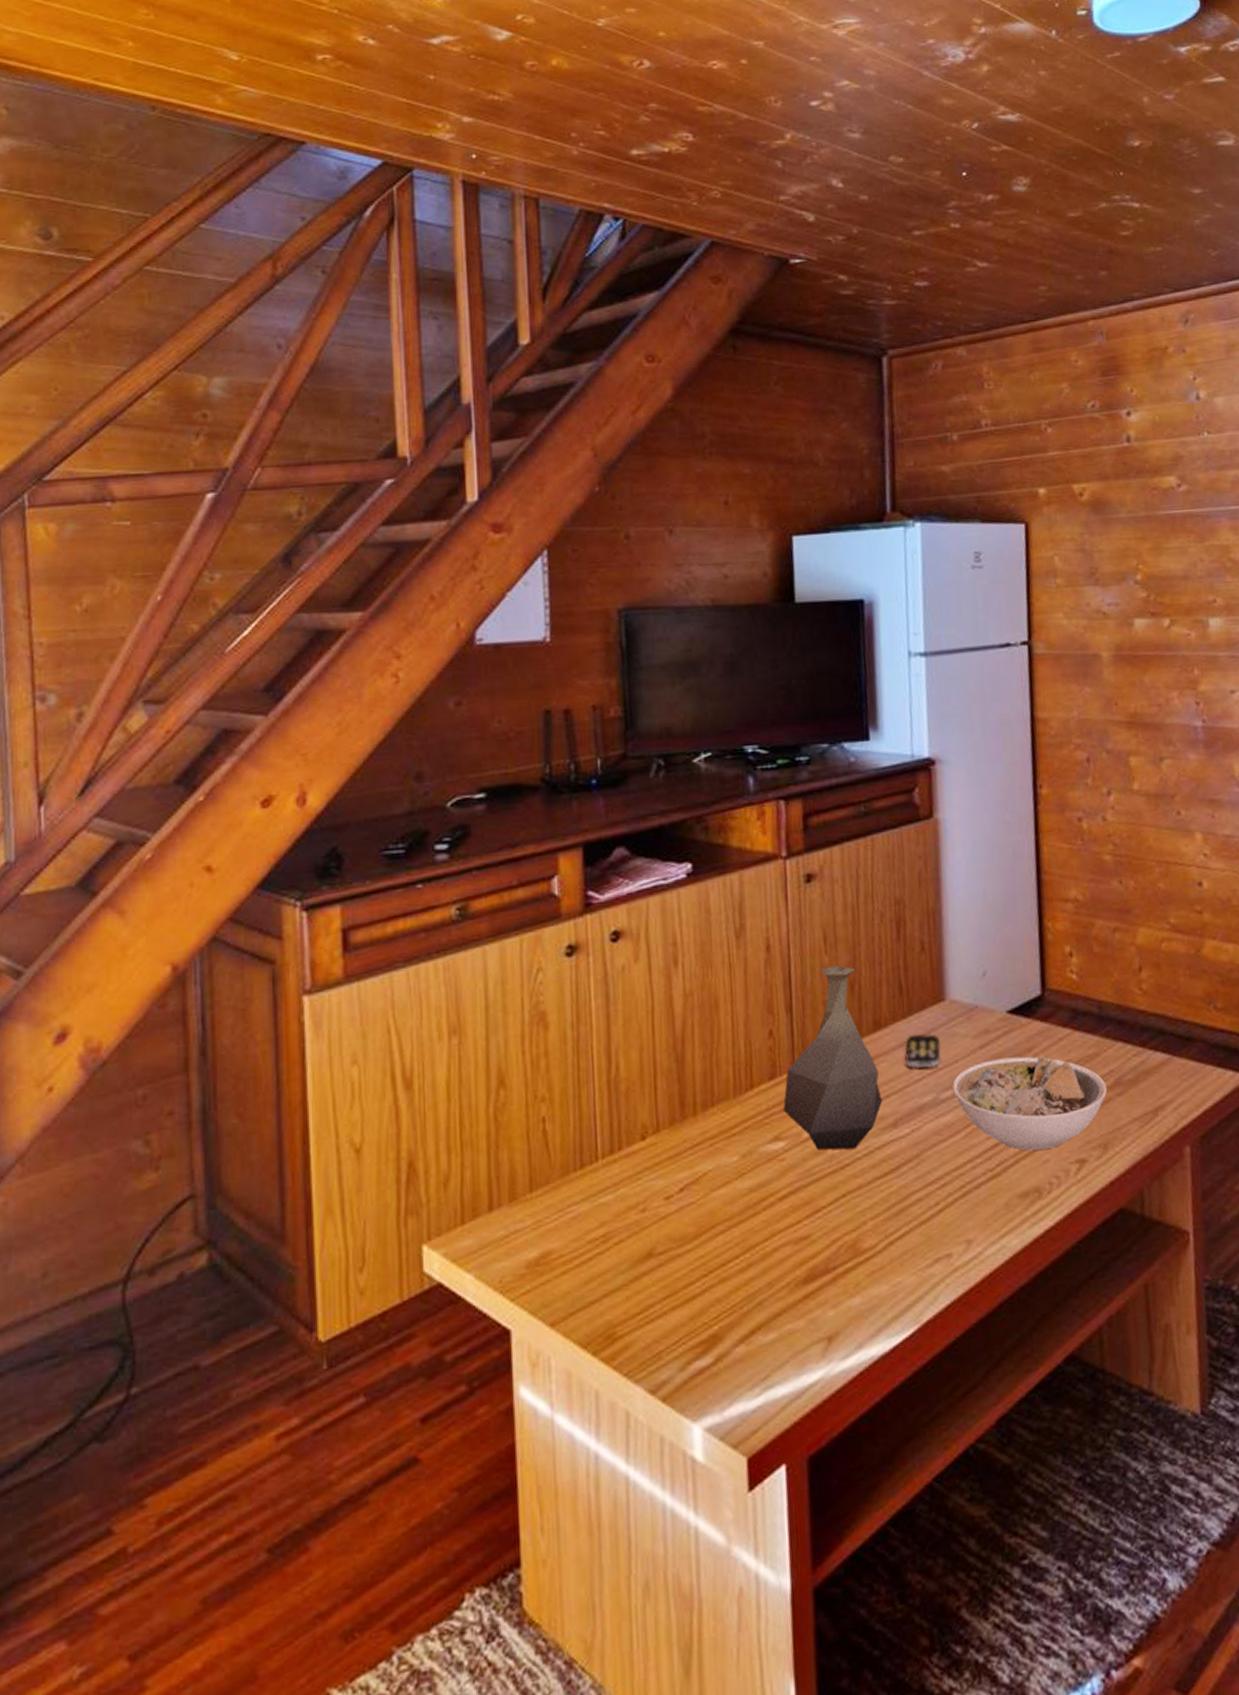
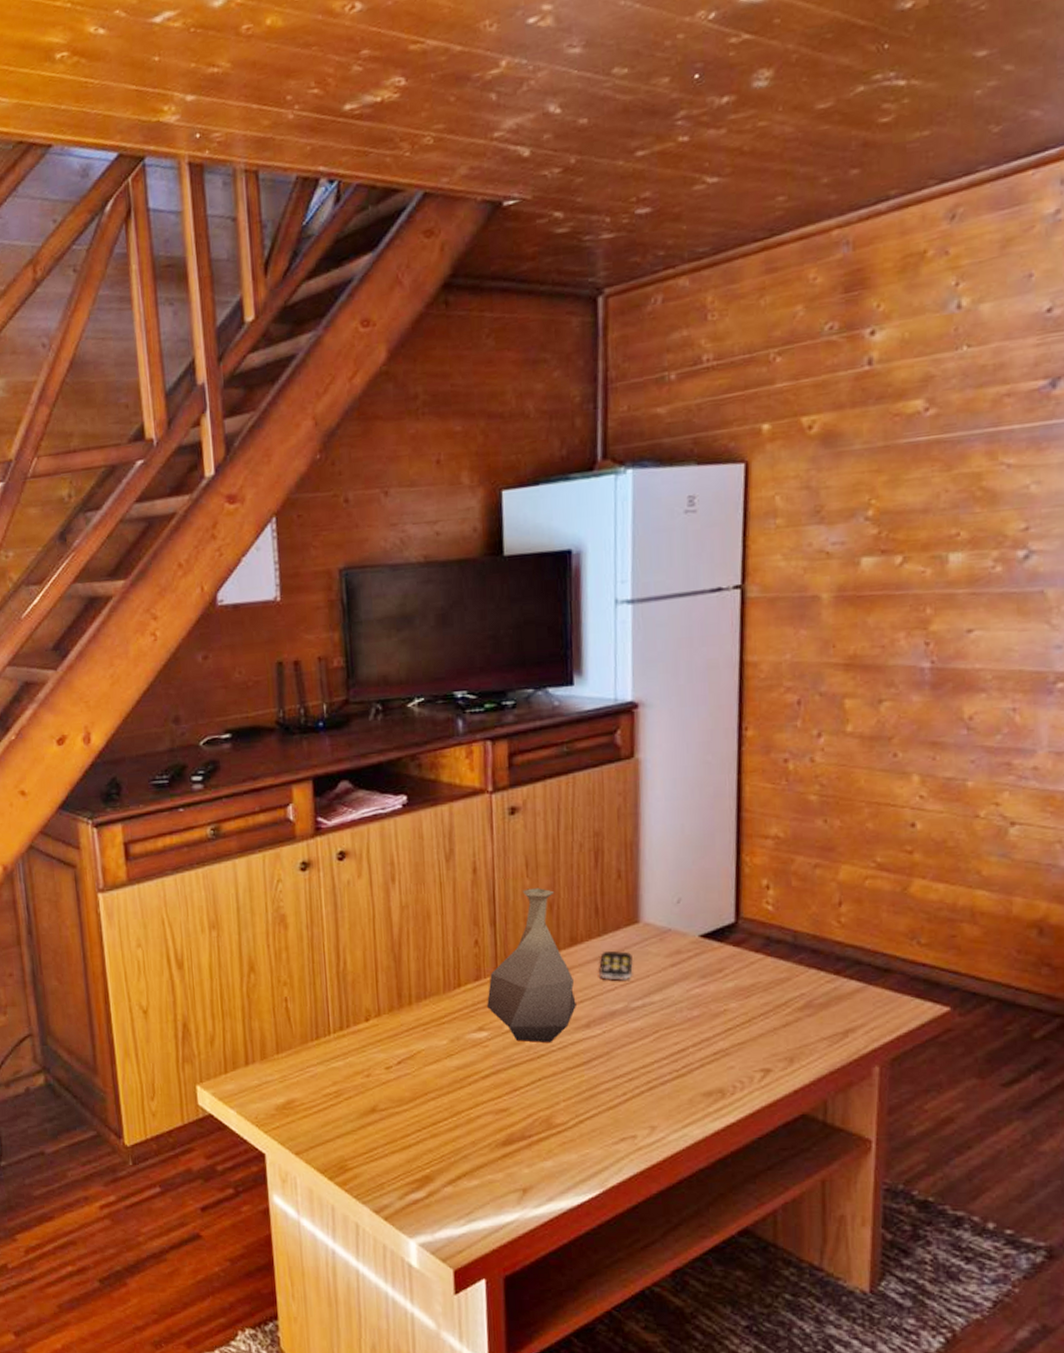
bowl: present [952,1056,1107,1151] -> none [643,976,796,1058]

